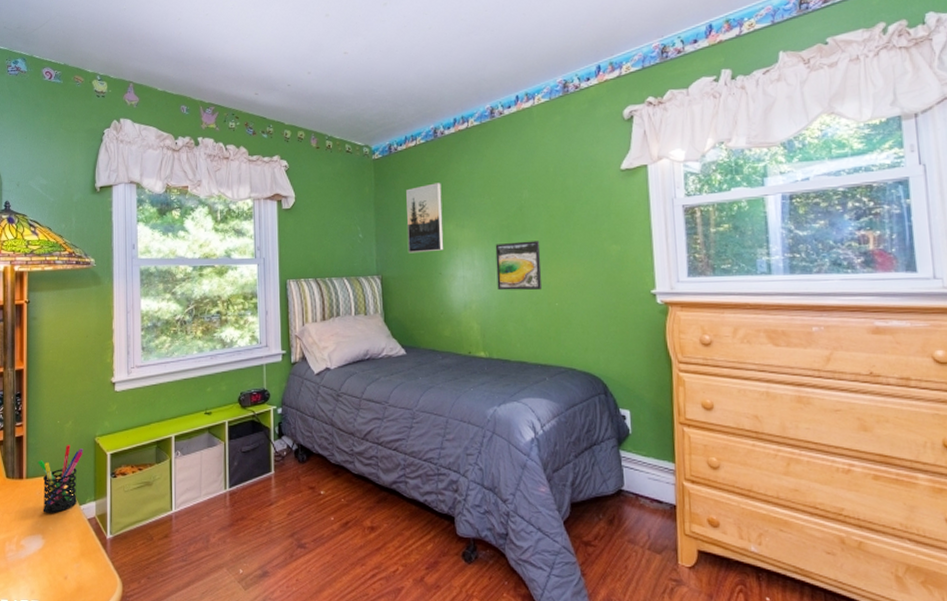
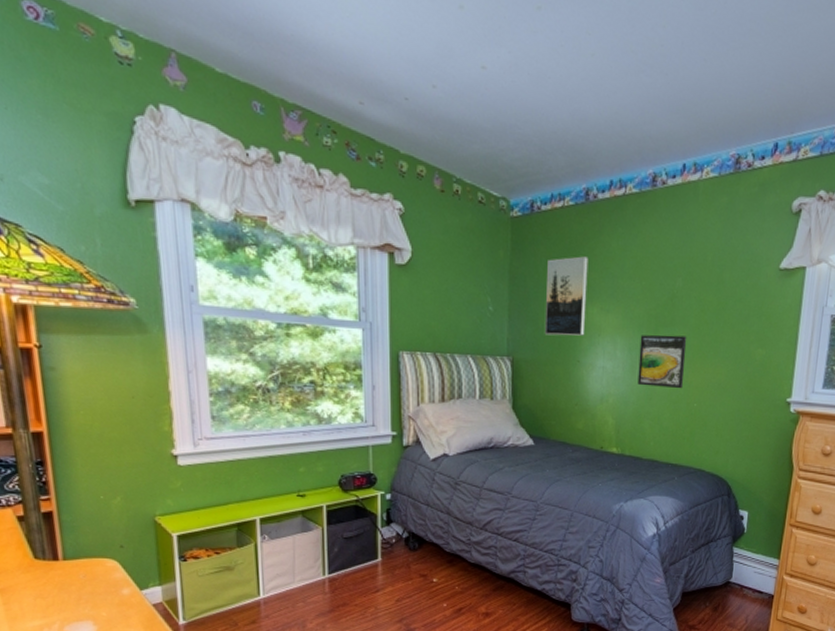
pen holder: present [38,445,83,513] -> none [77,524,140,598]

